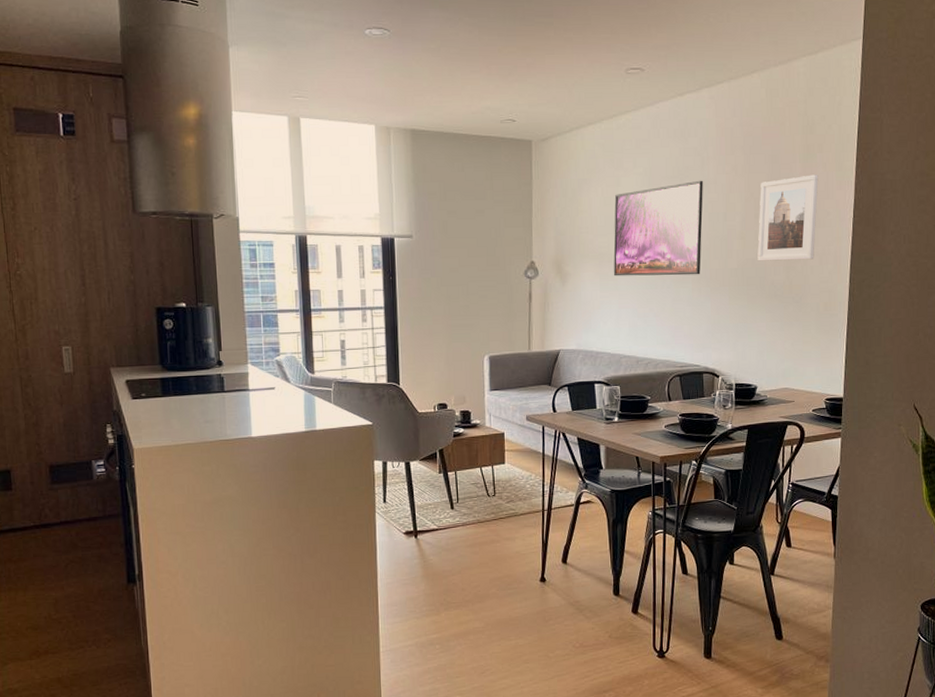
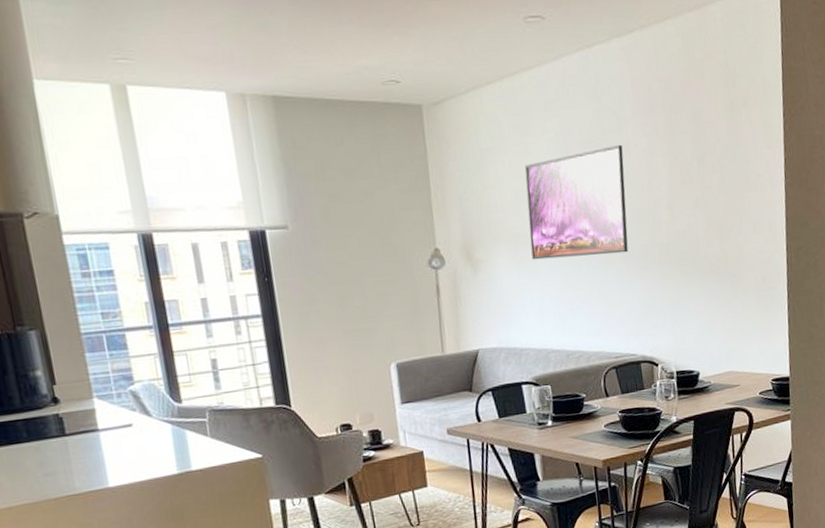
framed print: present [757,174,819,261] -> none [684,133,748,233]

